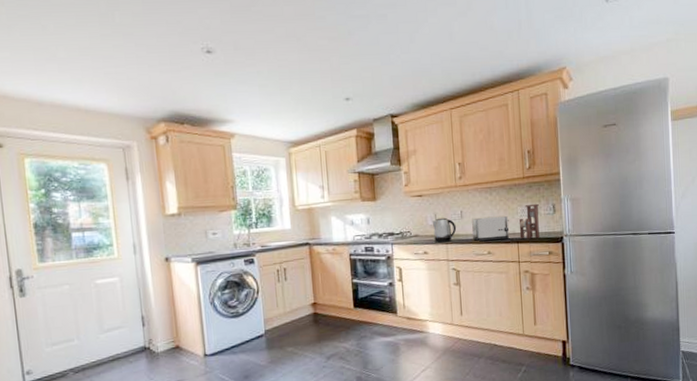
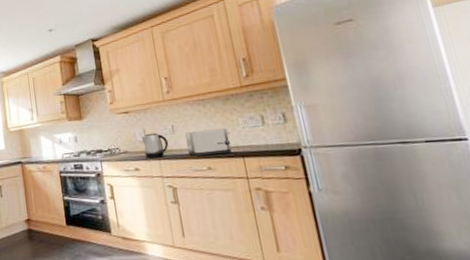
paper towel holder: present [518,203,540,239] -> none [241,113,270,153]

